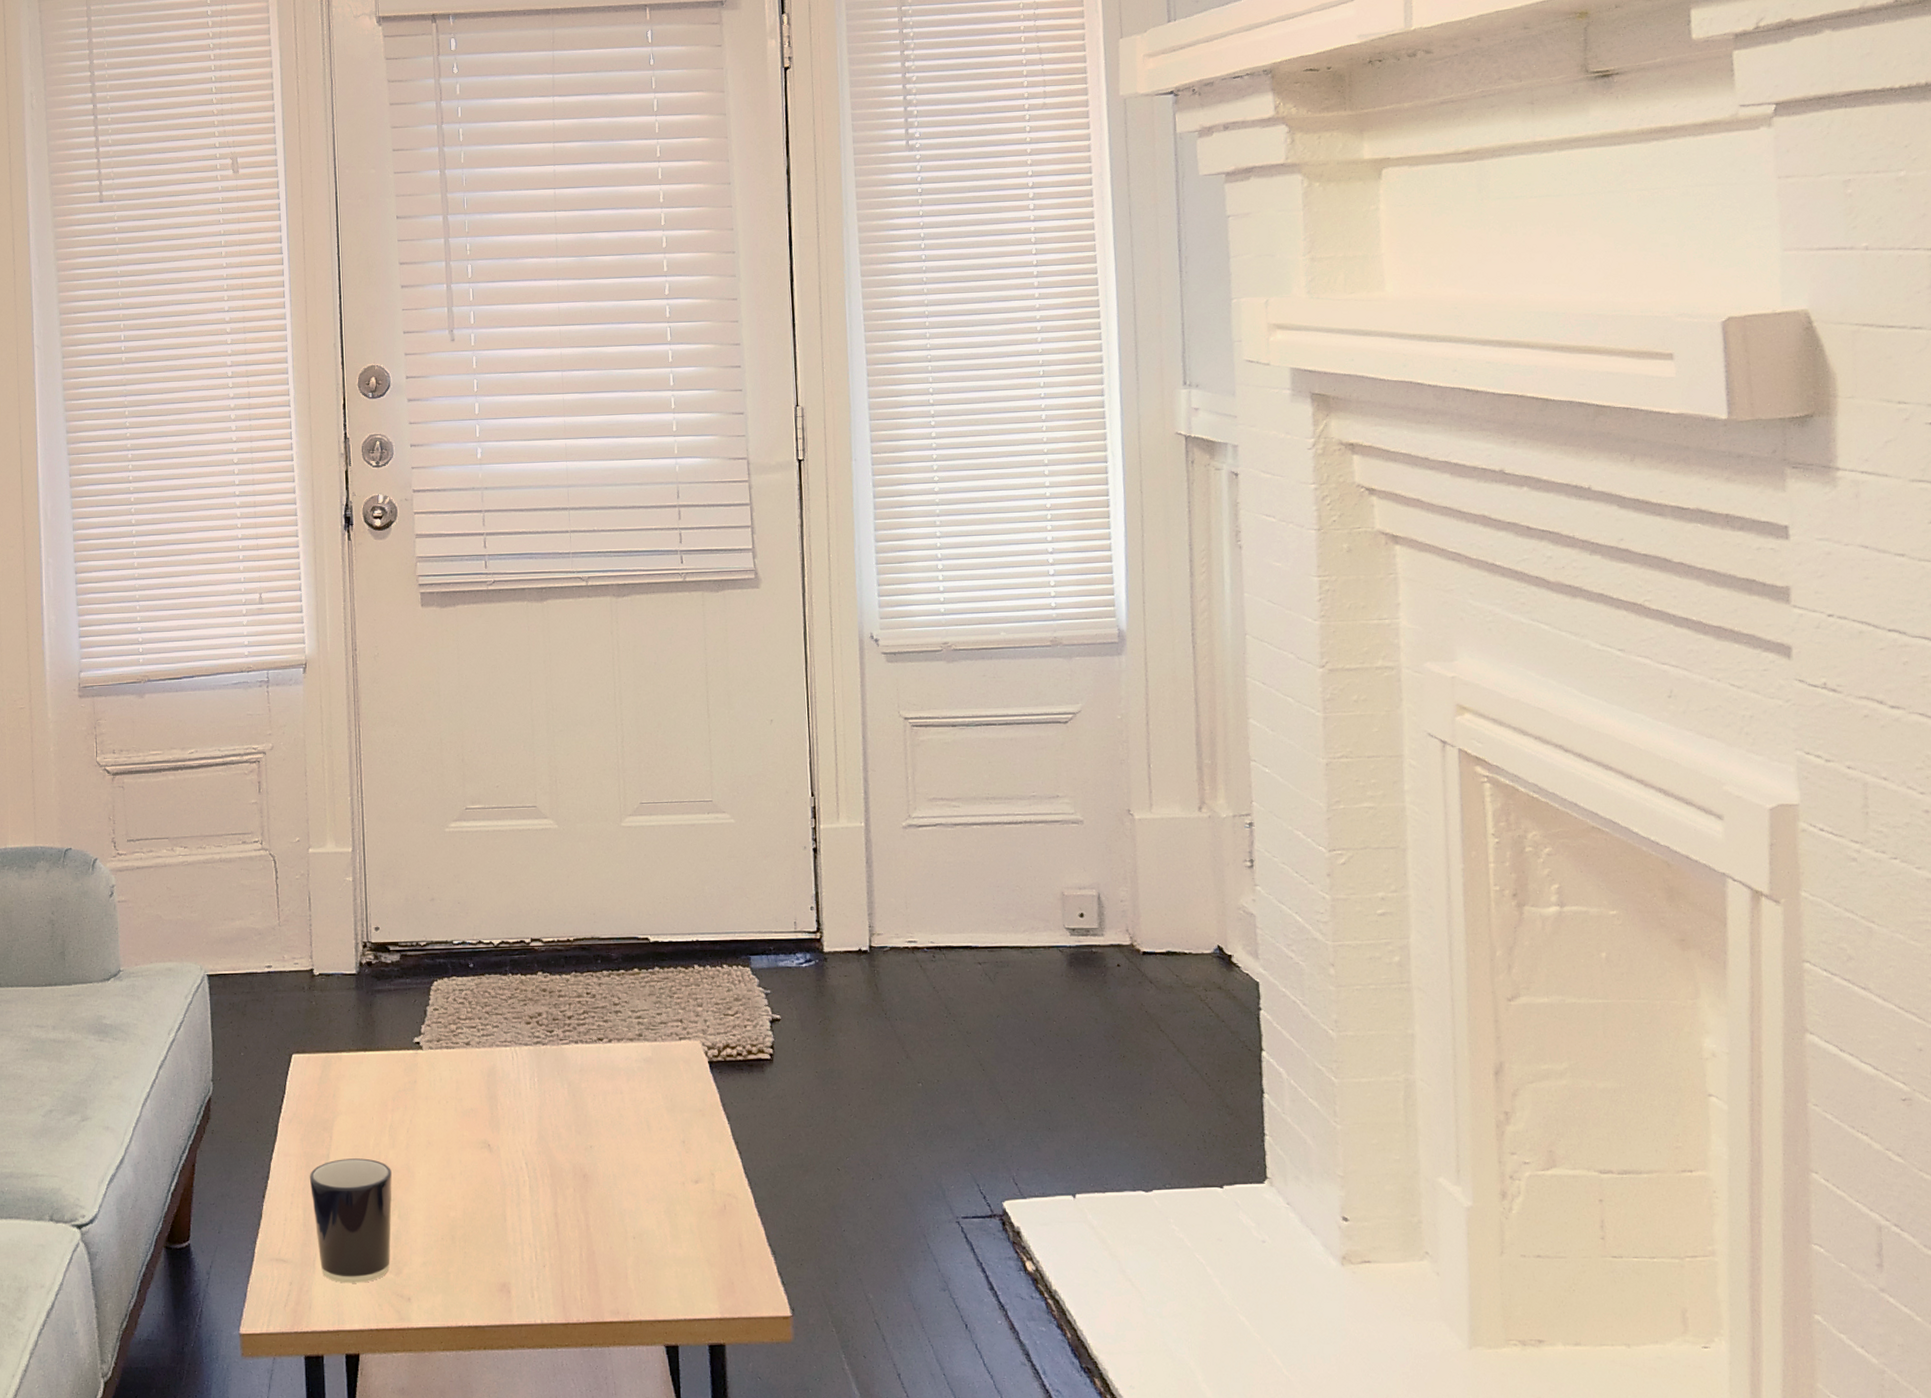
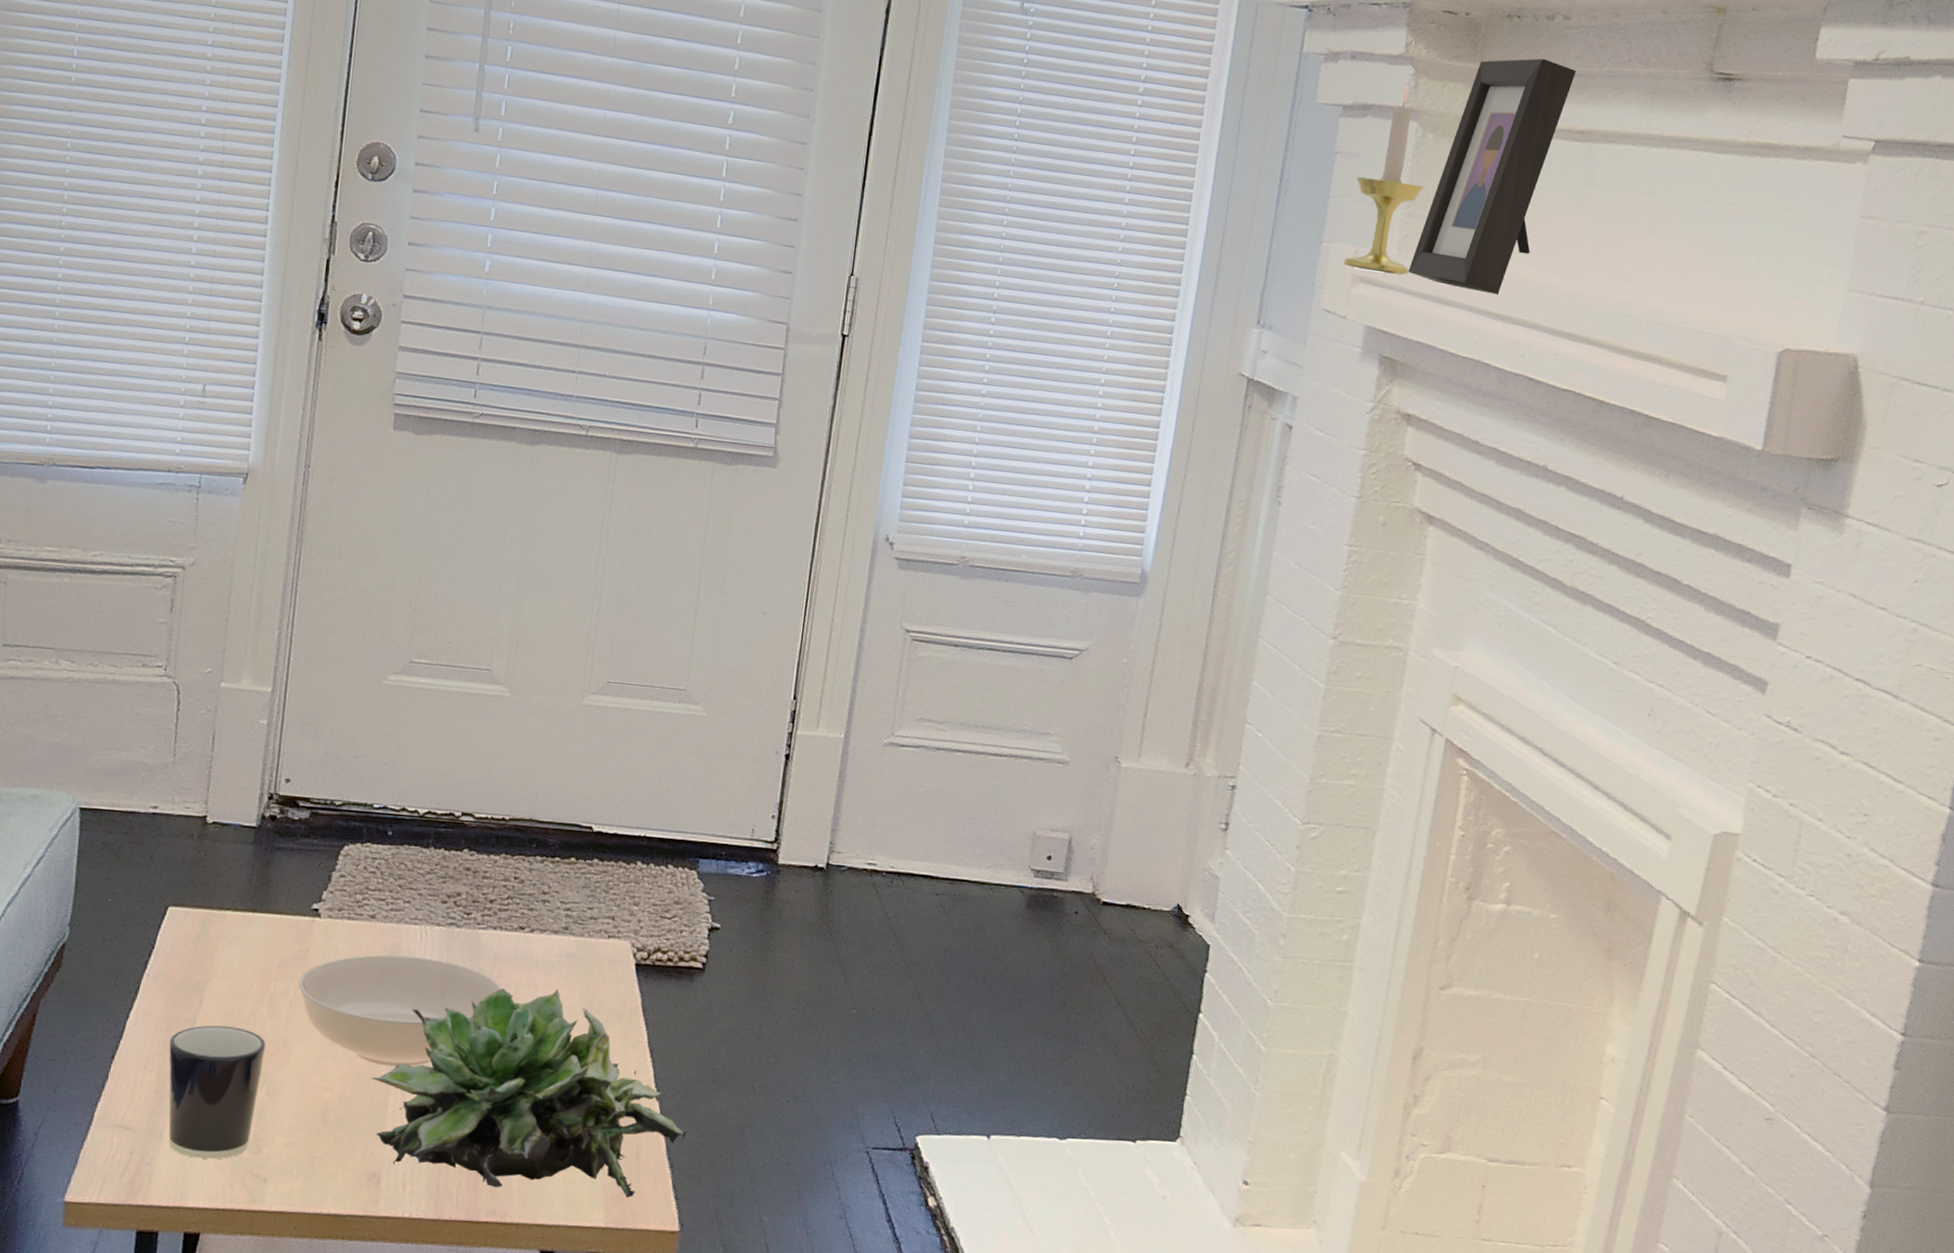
bowl: none [412,1076,591,1181] -> present [298,954,502,1067]
succulent plant: none [488,1086,783,1289] -> present [371,975,687,1198]
candlestick: none [1251,141,1322,318] -> present [1343,83,1425,275]
picture frame: none [1322,93,1449,318] -> present [1408,58,1576,295]

